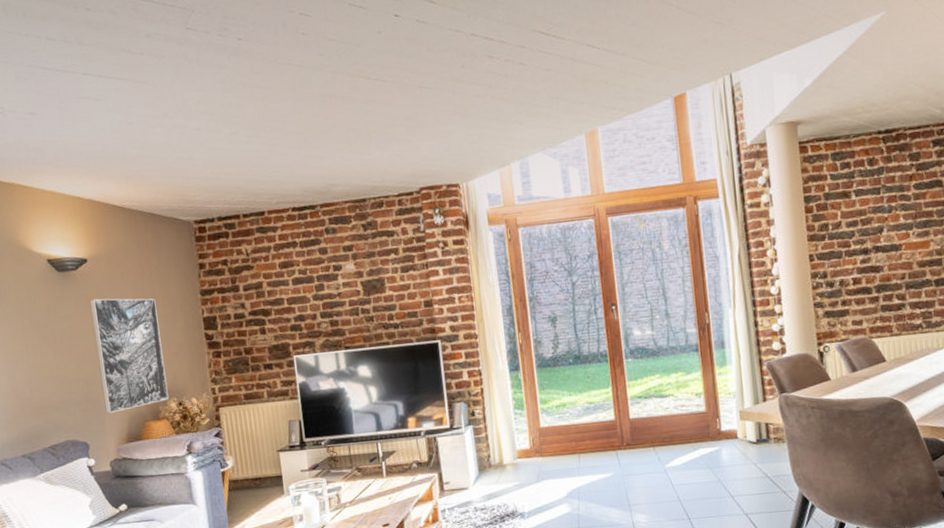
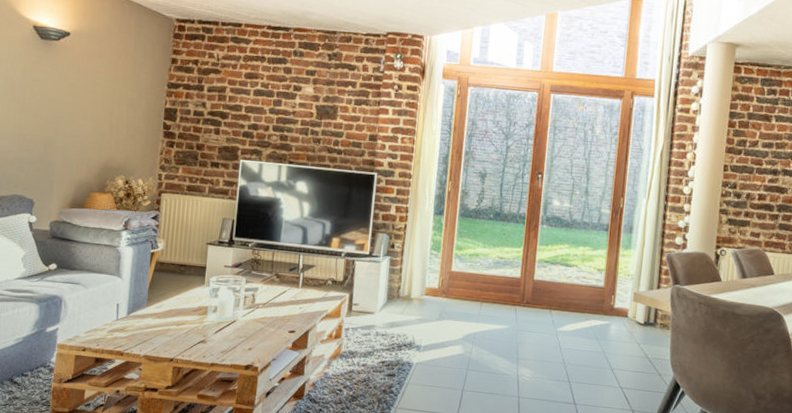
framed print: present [89,298,169,414] -> none [56,70,125,178]

